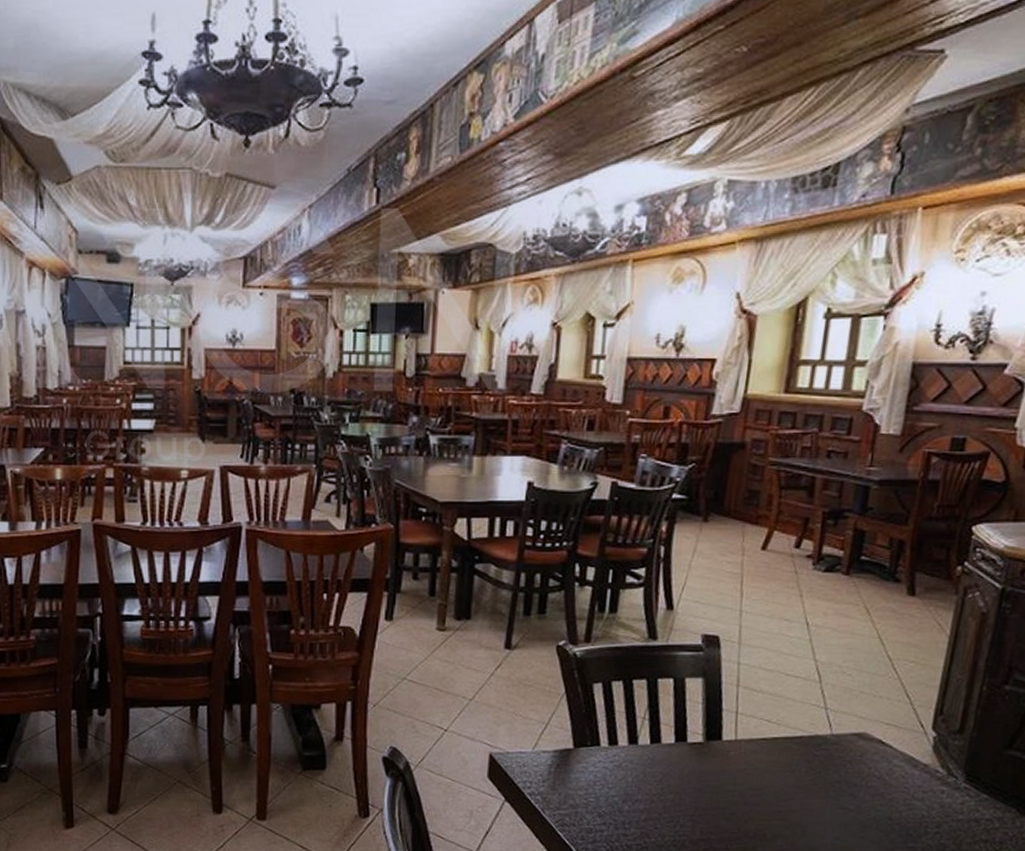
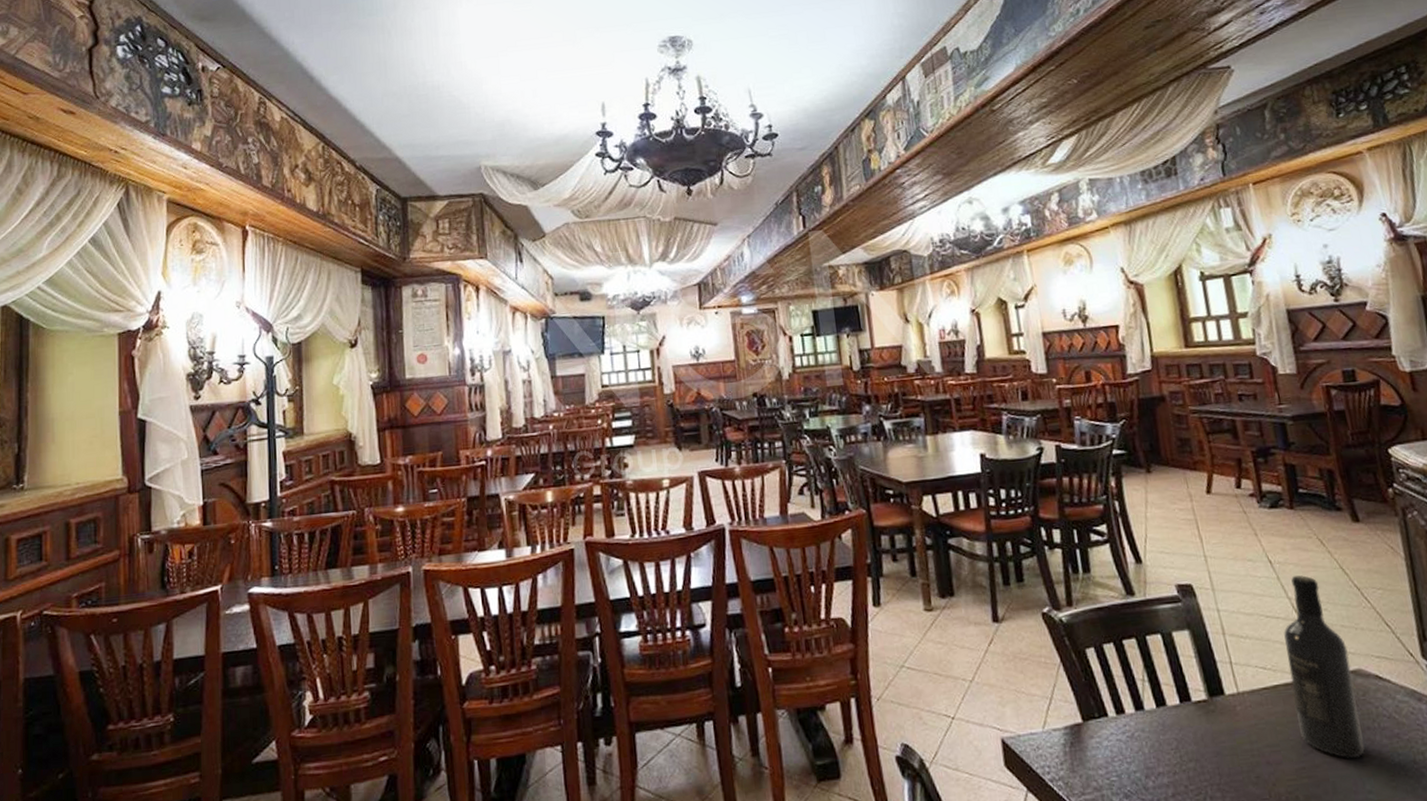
wine bottle: none [786,640,860,809] -> present [1284,575,1365,759]

